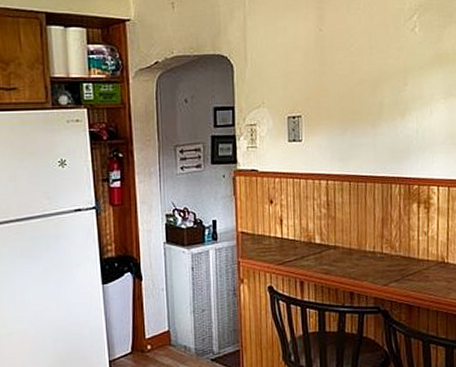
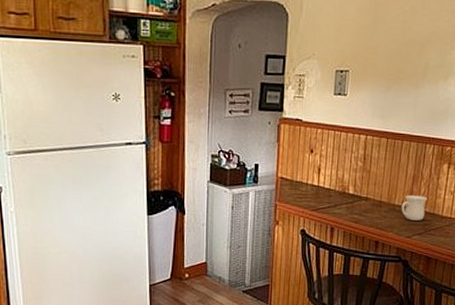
mug: none [373,239,400,267] -> present [401,195,427,221]

